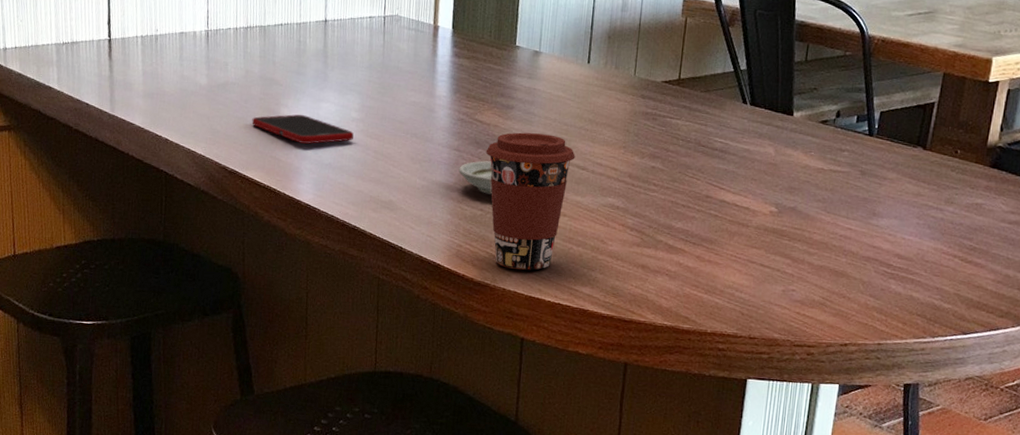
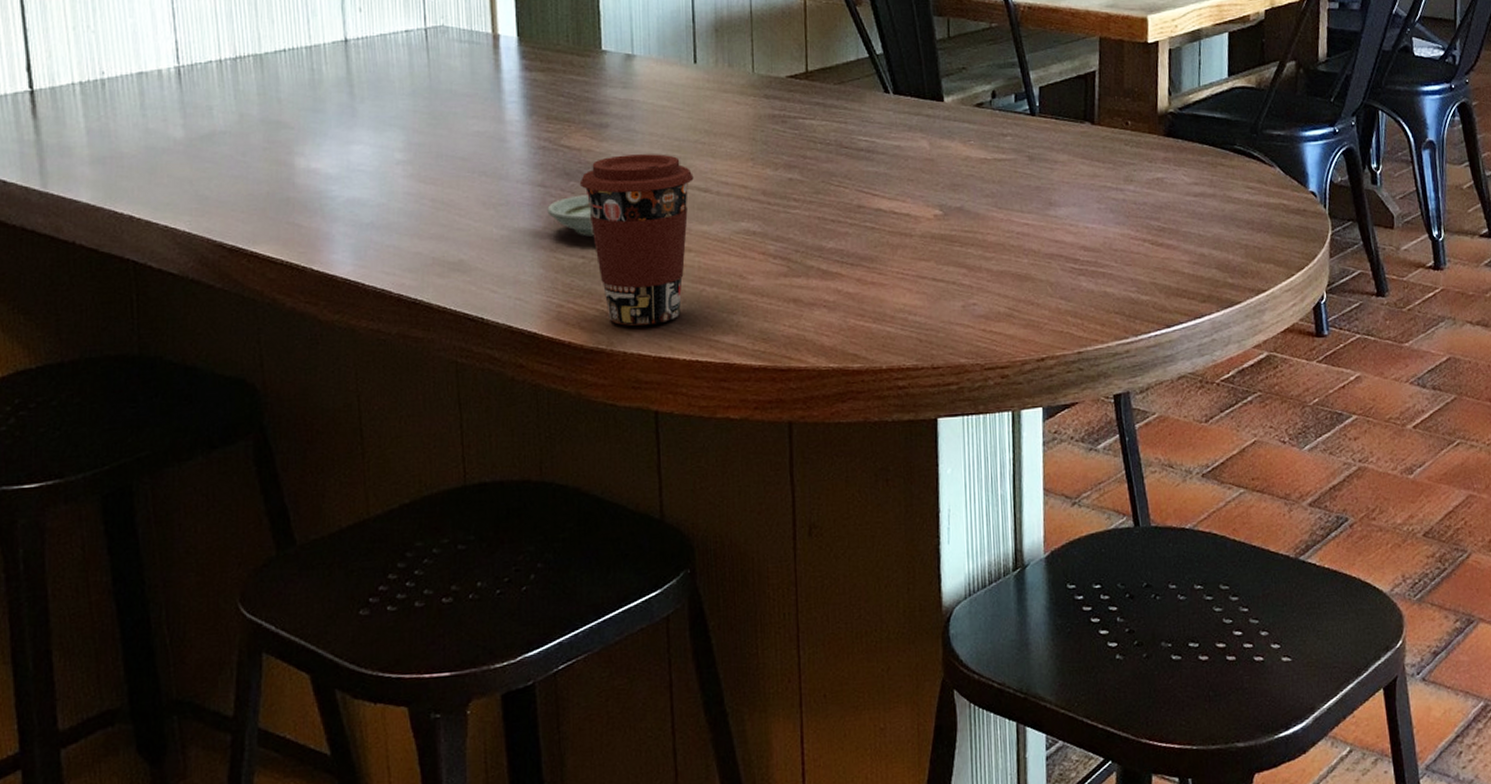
cell phone: present [252,114,354,144] -> none [255,162,401,201]

